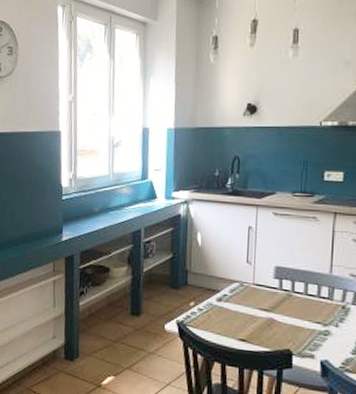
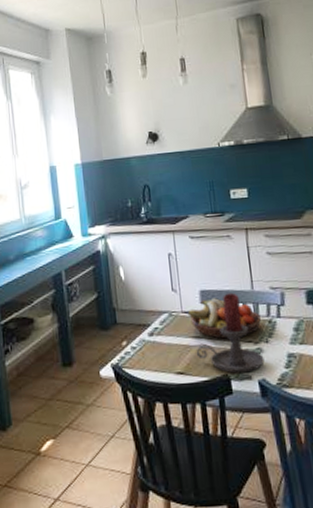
fruit bowl: none [259,275,336,317] -> present [187,298,262,339]
candle holder: none [261,273,331,352] -> present [196,292,264,374]

